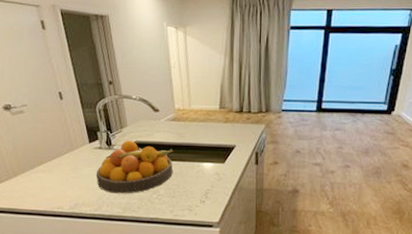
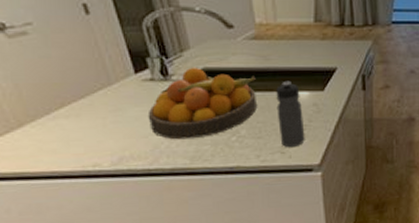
water bottle: none [187,154,208,207] -> present [276,80,305,148]

